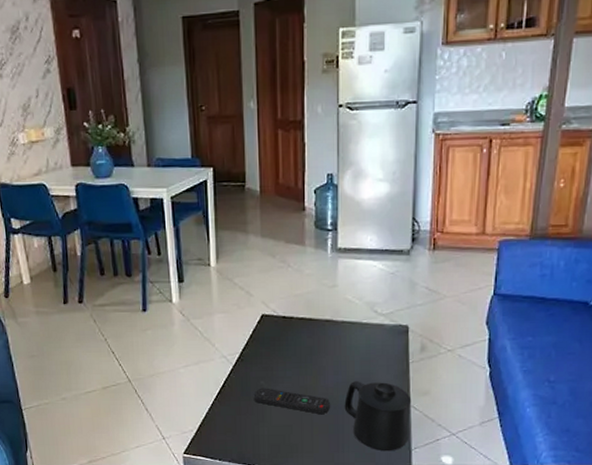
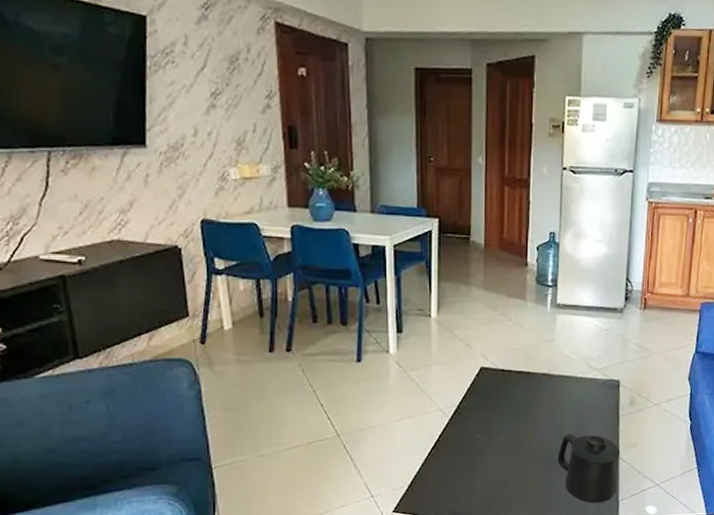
remote control: present [255,388,330,415] -> none [470,441,544,468]

